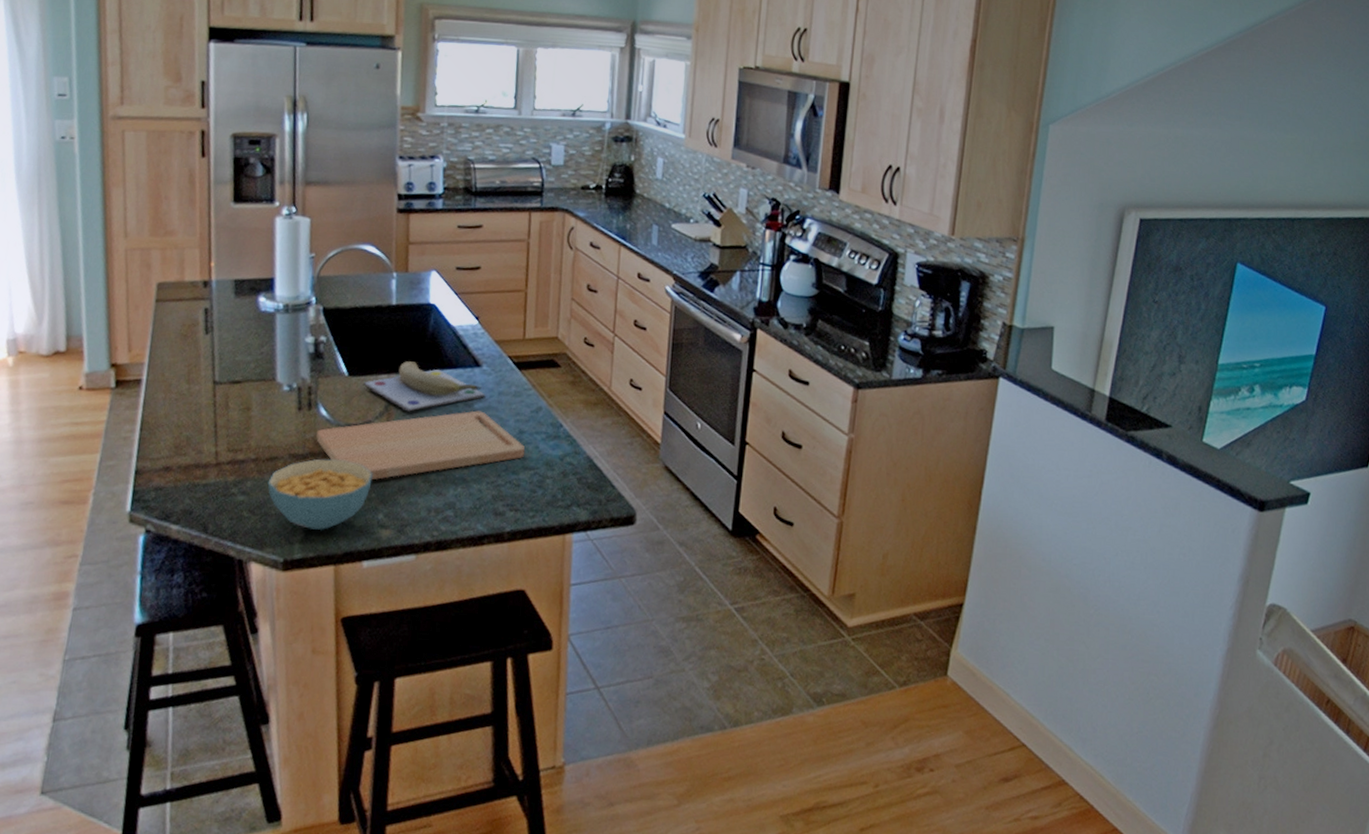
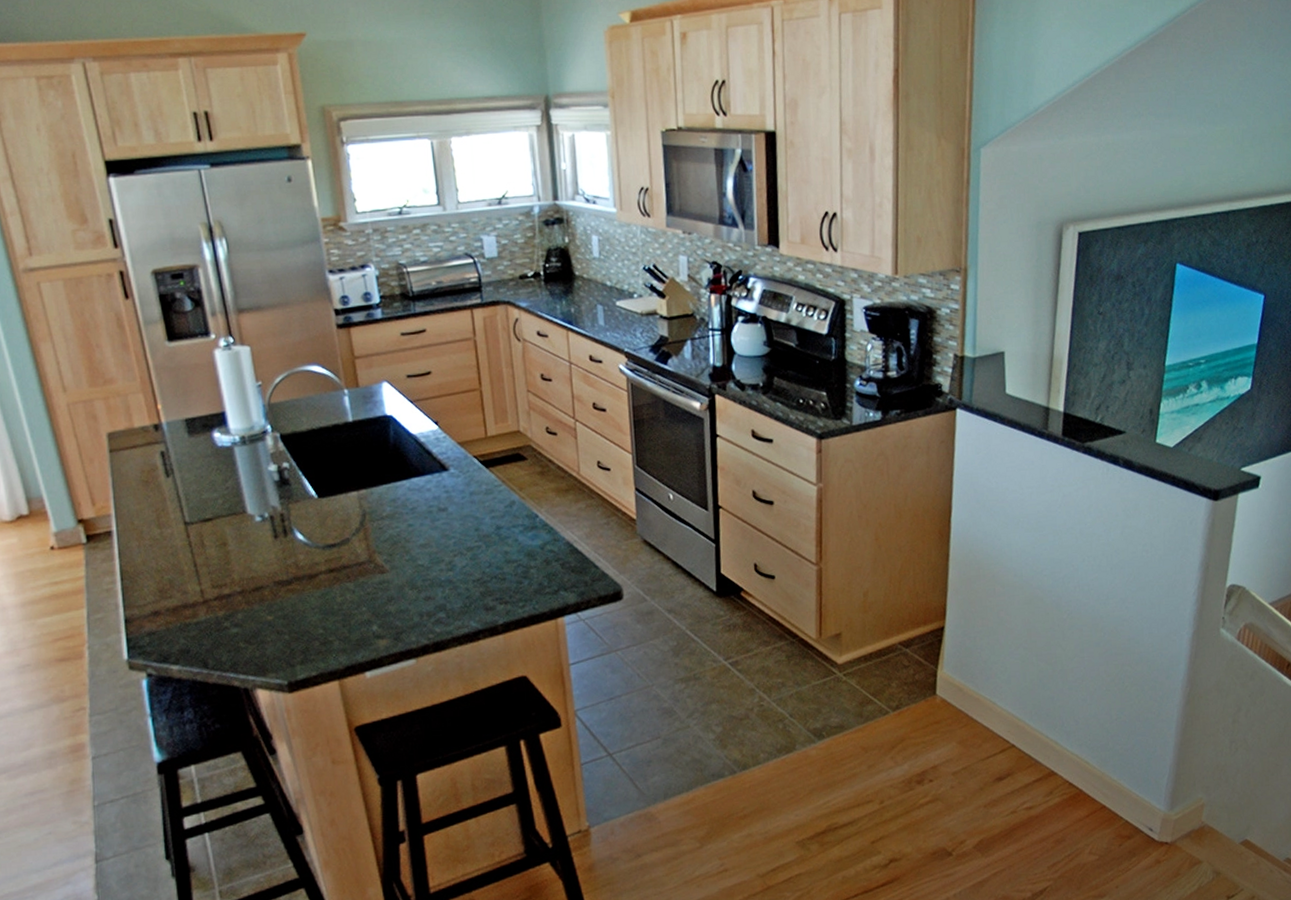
cereal bowl: present [267,459,373,530] -> none [258,580,361,650]
cutting board: present [316,410,525,480] -> none [297,513,506,595]
banana: present [362,361,486,412] -> none [333,475,458,524]

